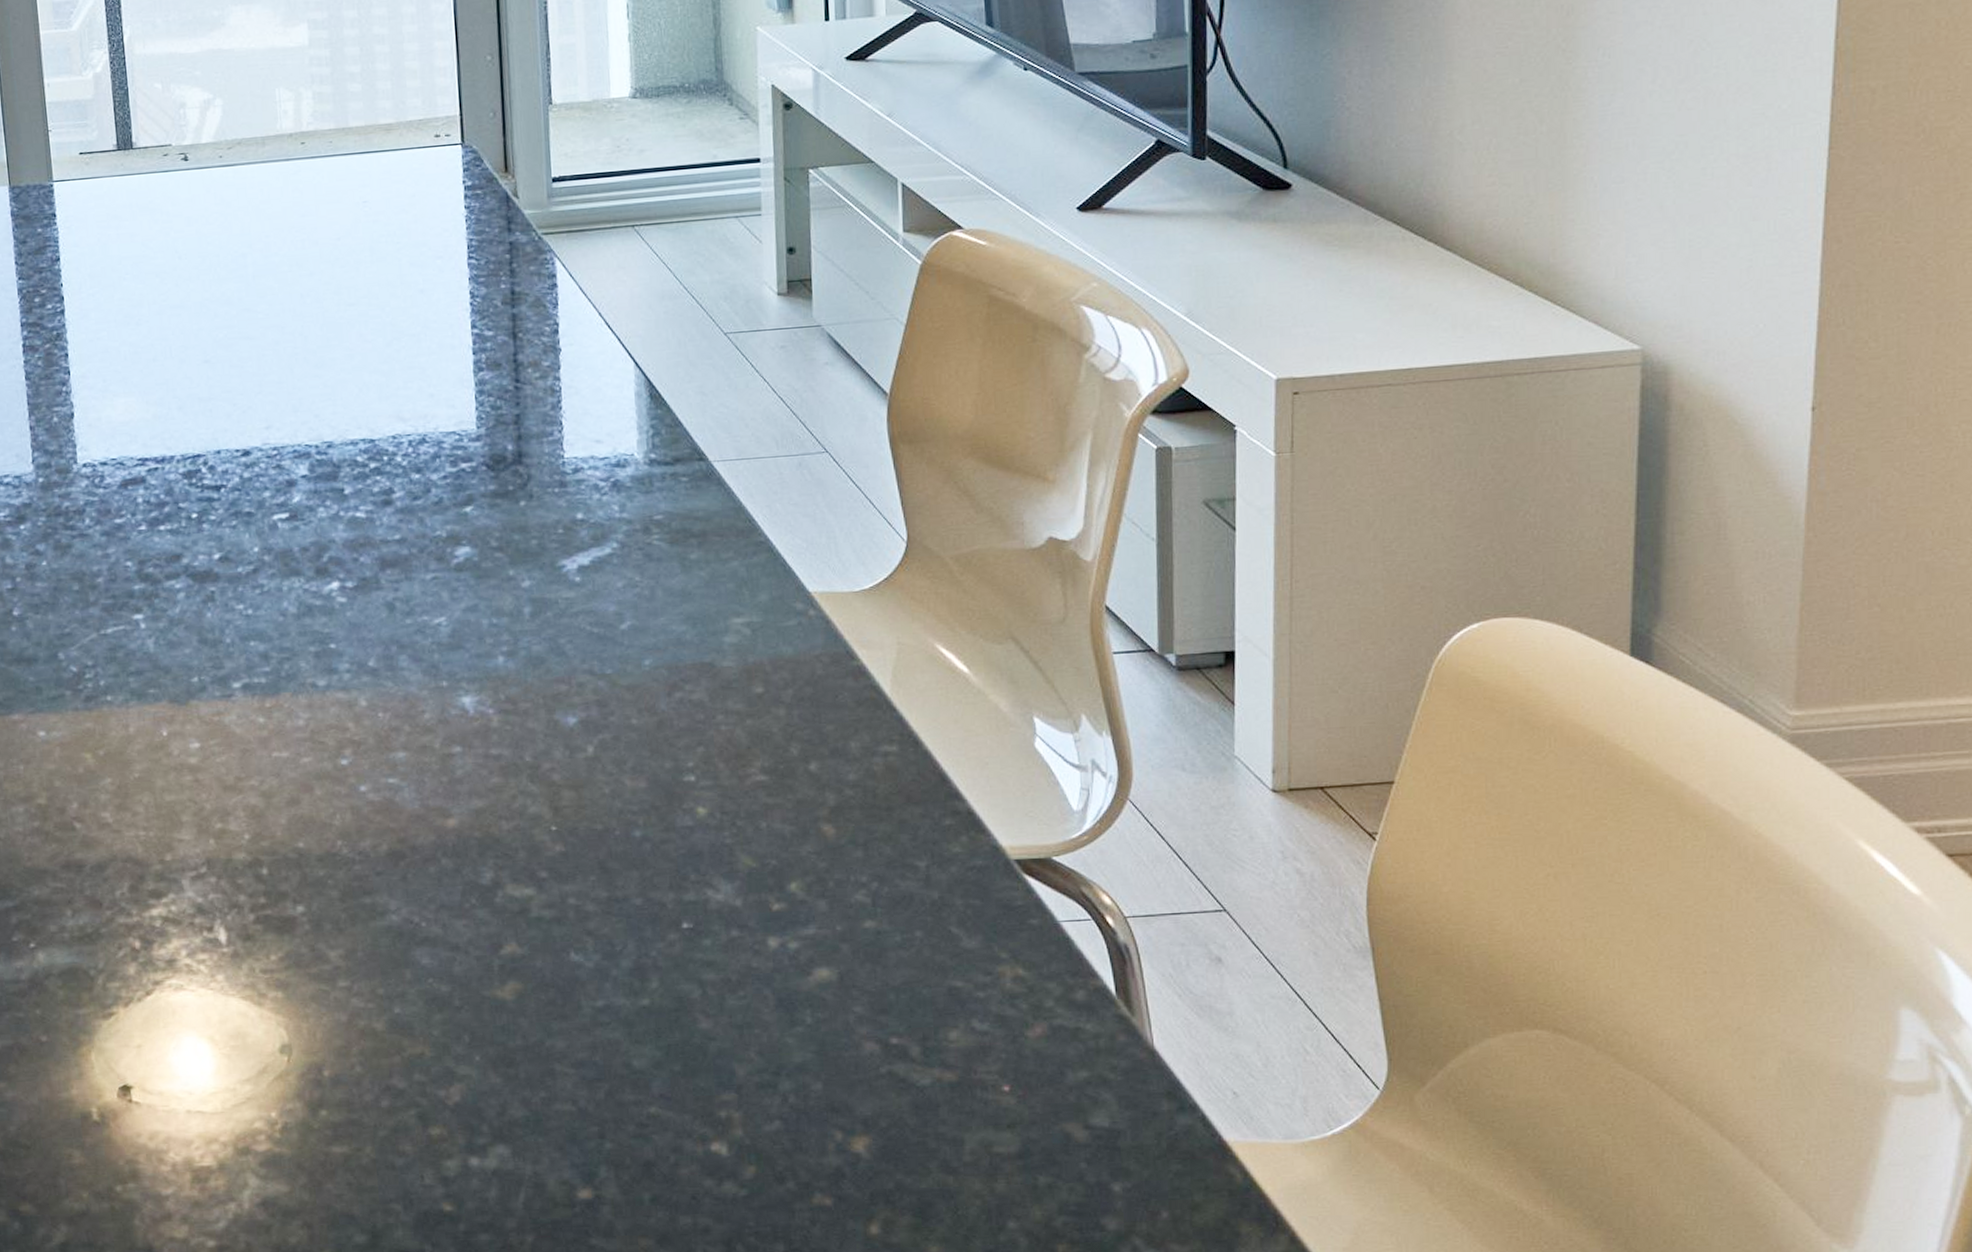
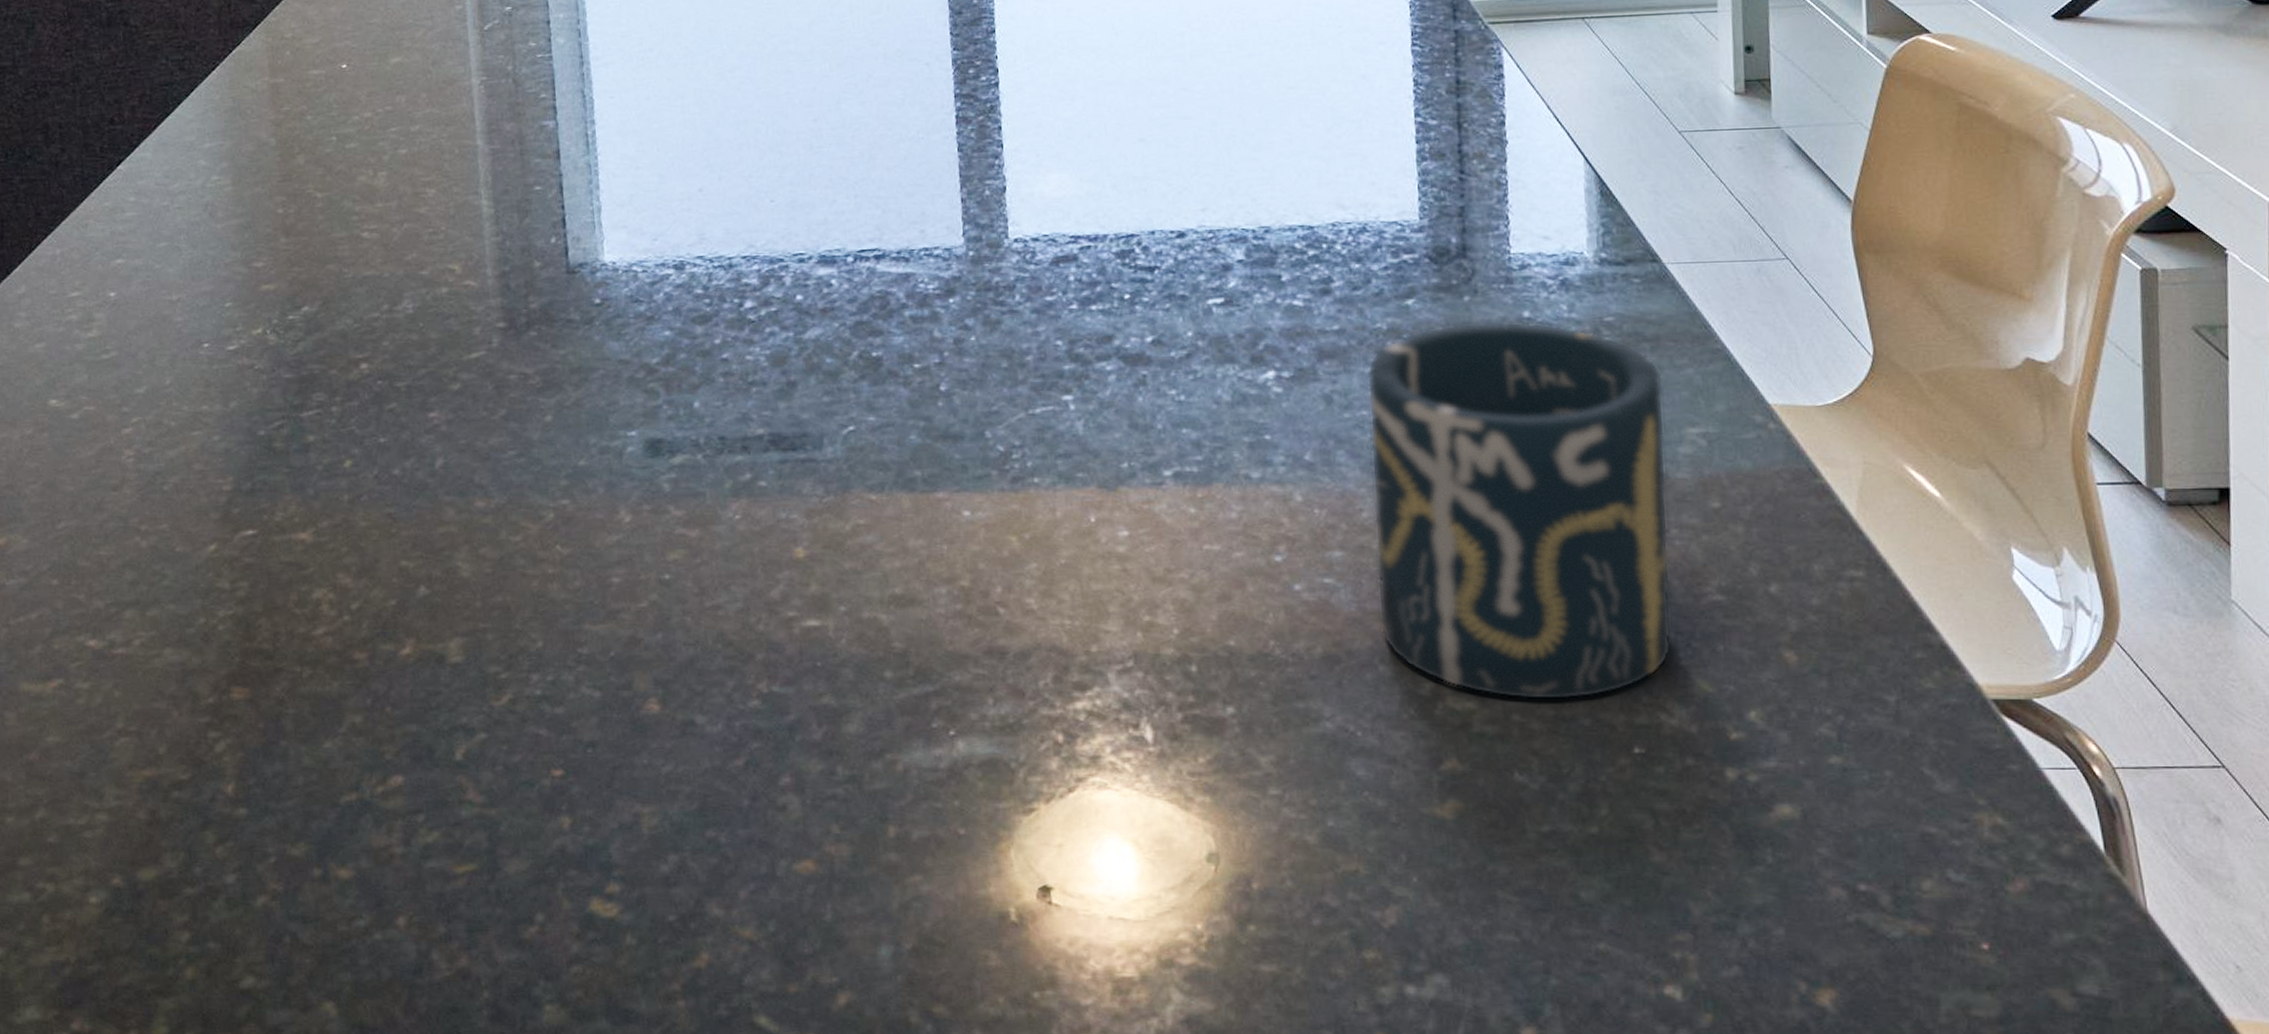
cup: none [427,523,719,884] -> present [1367,322,1672,701]

